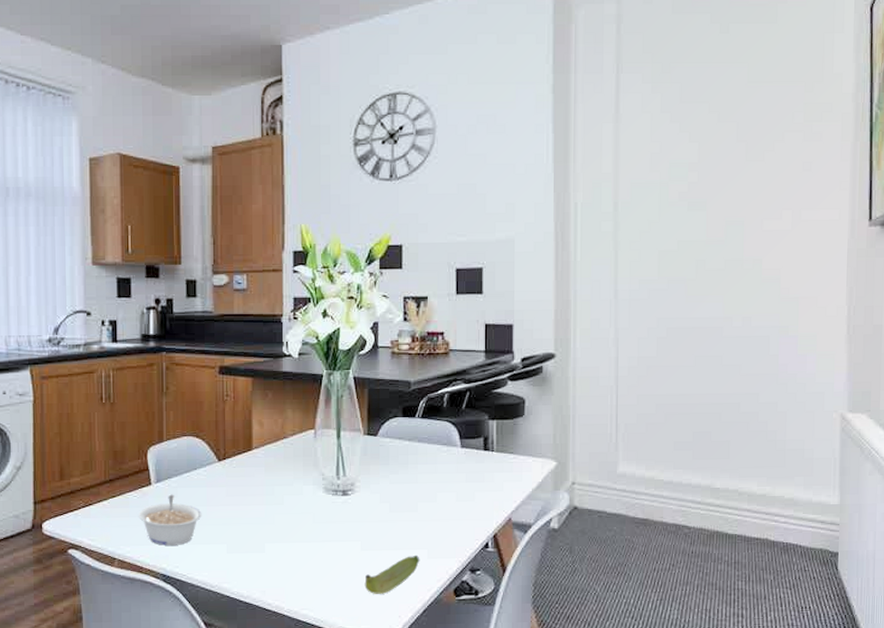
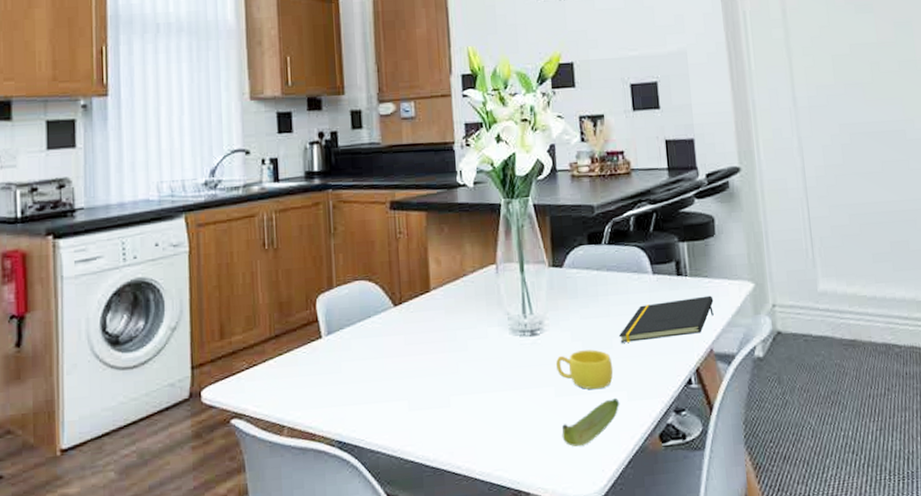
legume: present [138,494,202,545] -> none [308,347,379,407]
cup: none [364,511,417,547] -> present [556,349,614,390]
notepad: none [424,470,517,507] -> present [618,295,714,343]

